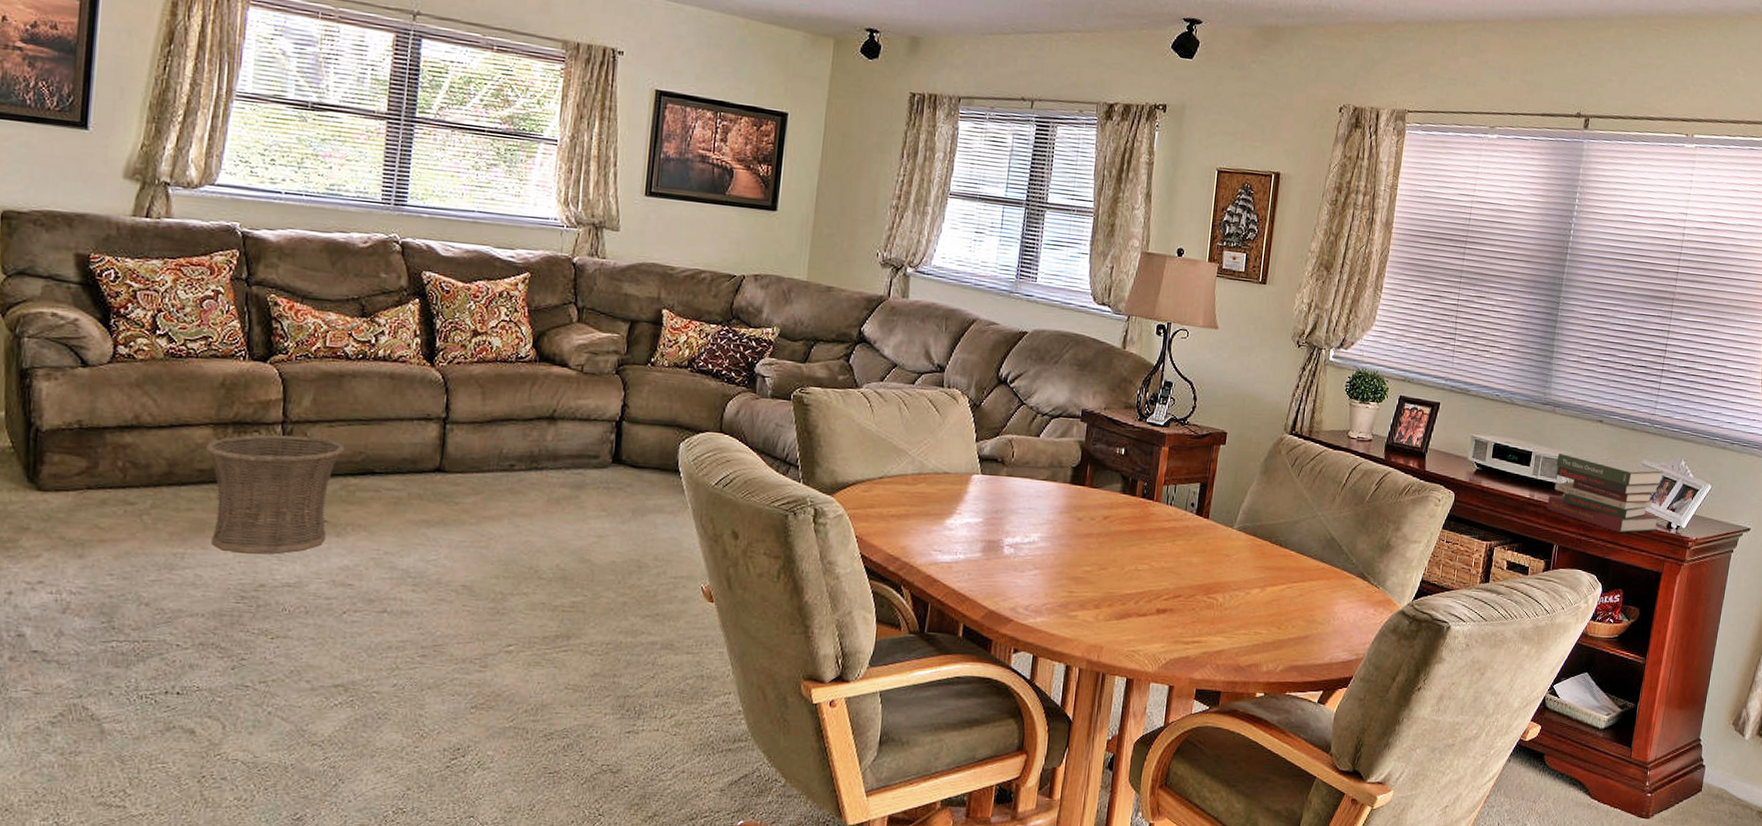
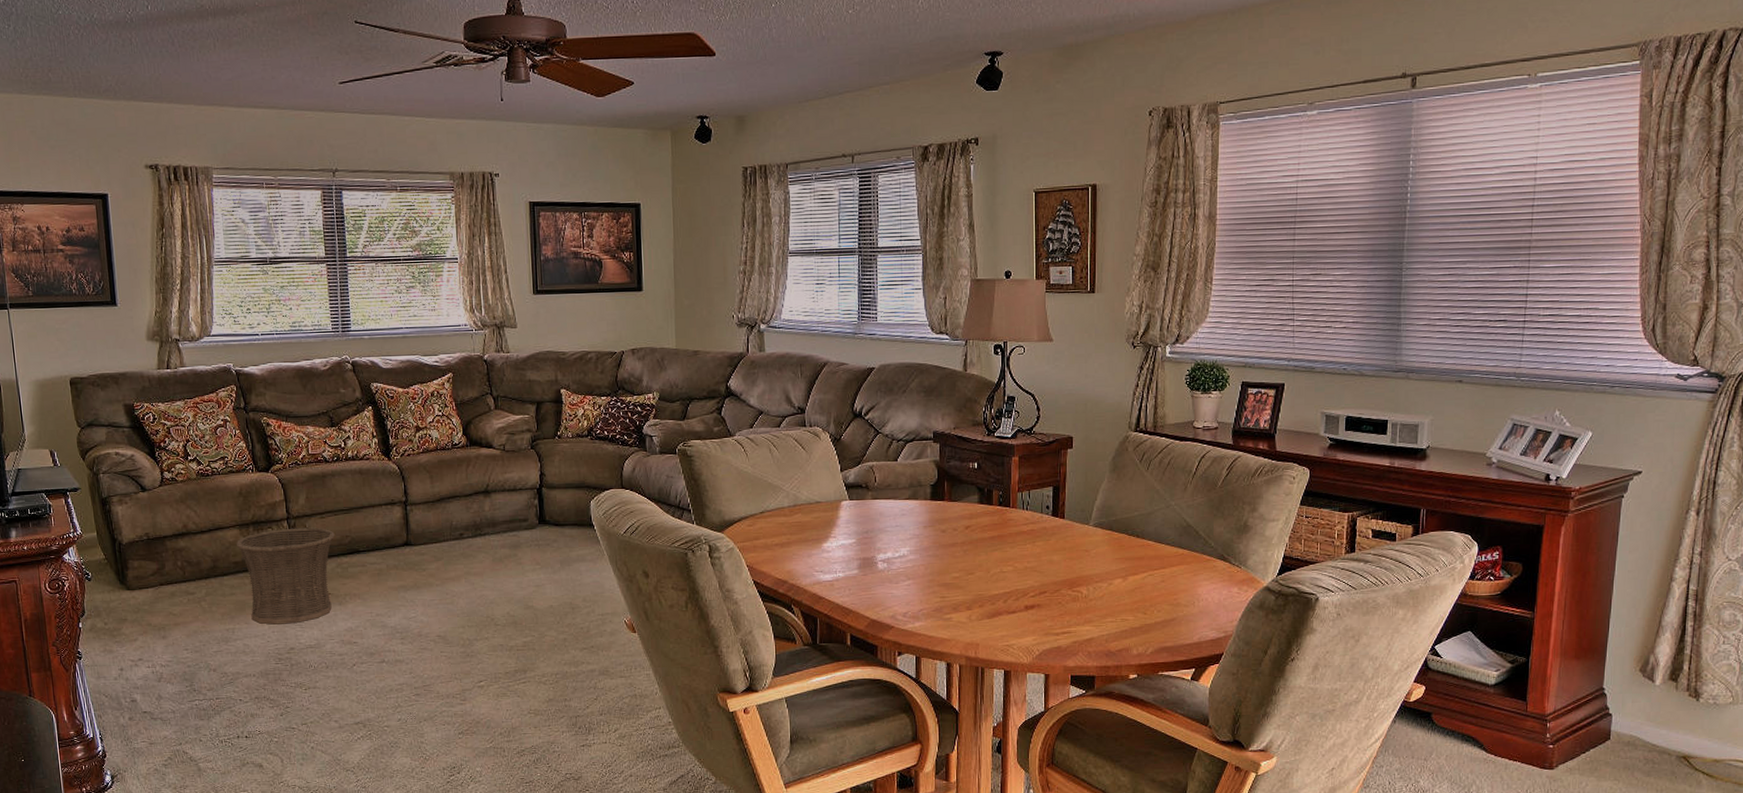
books: present [1546,452,1663,533] -> none [1409,414,1535,490]

